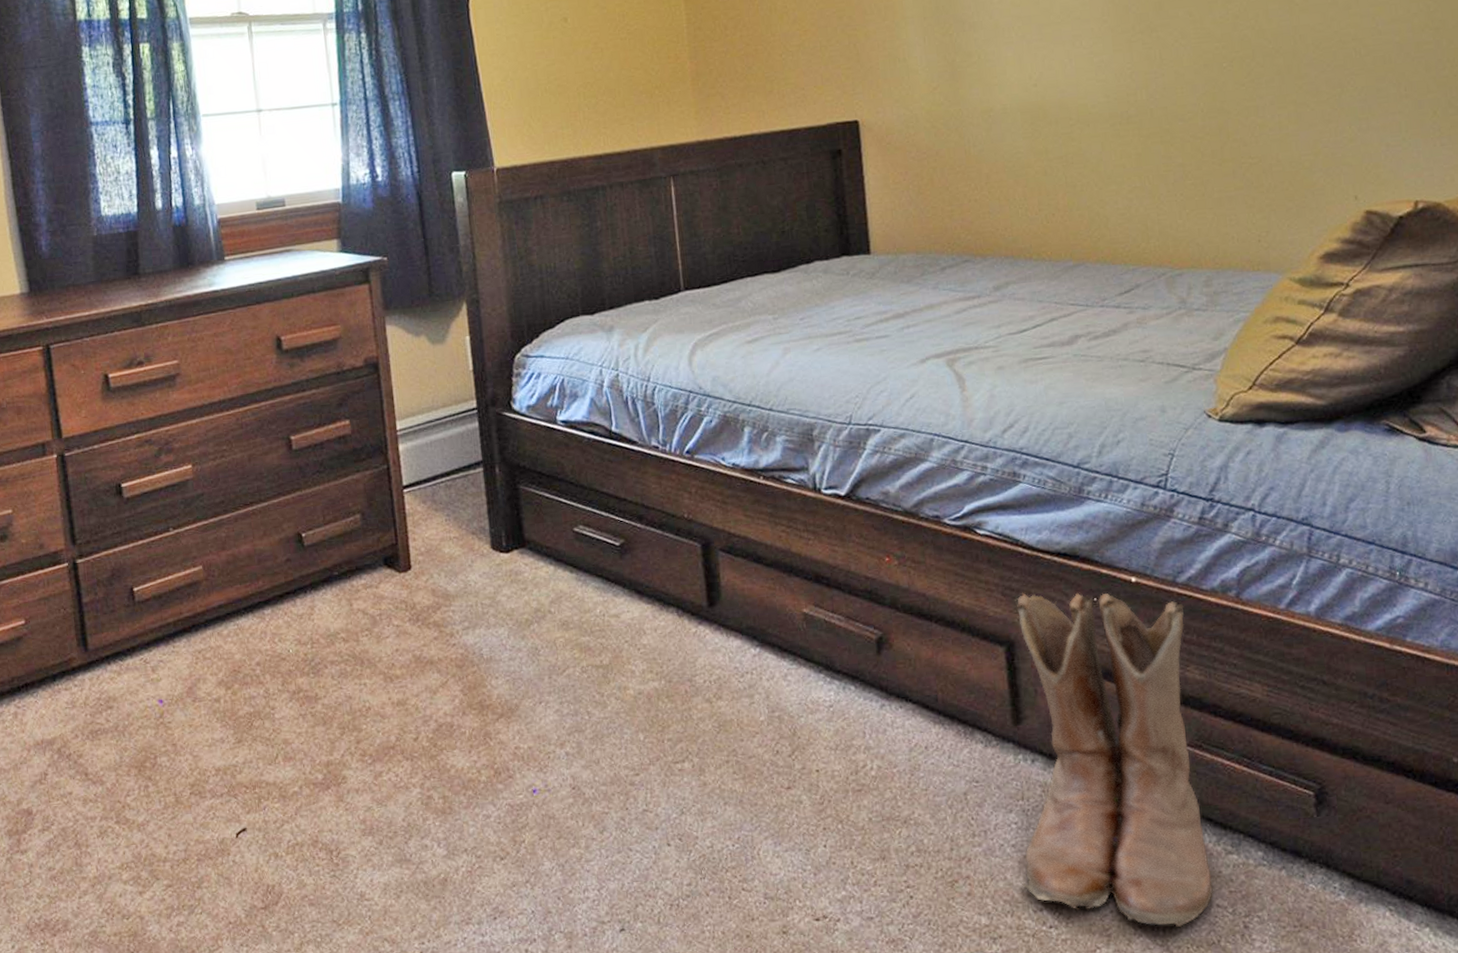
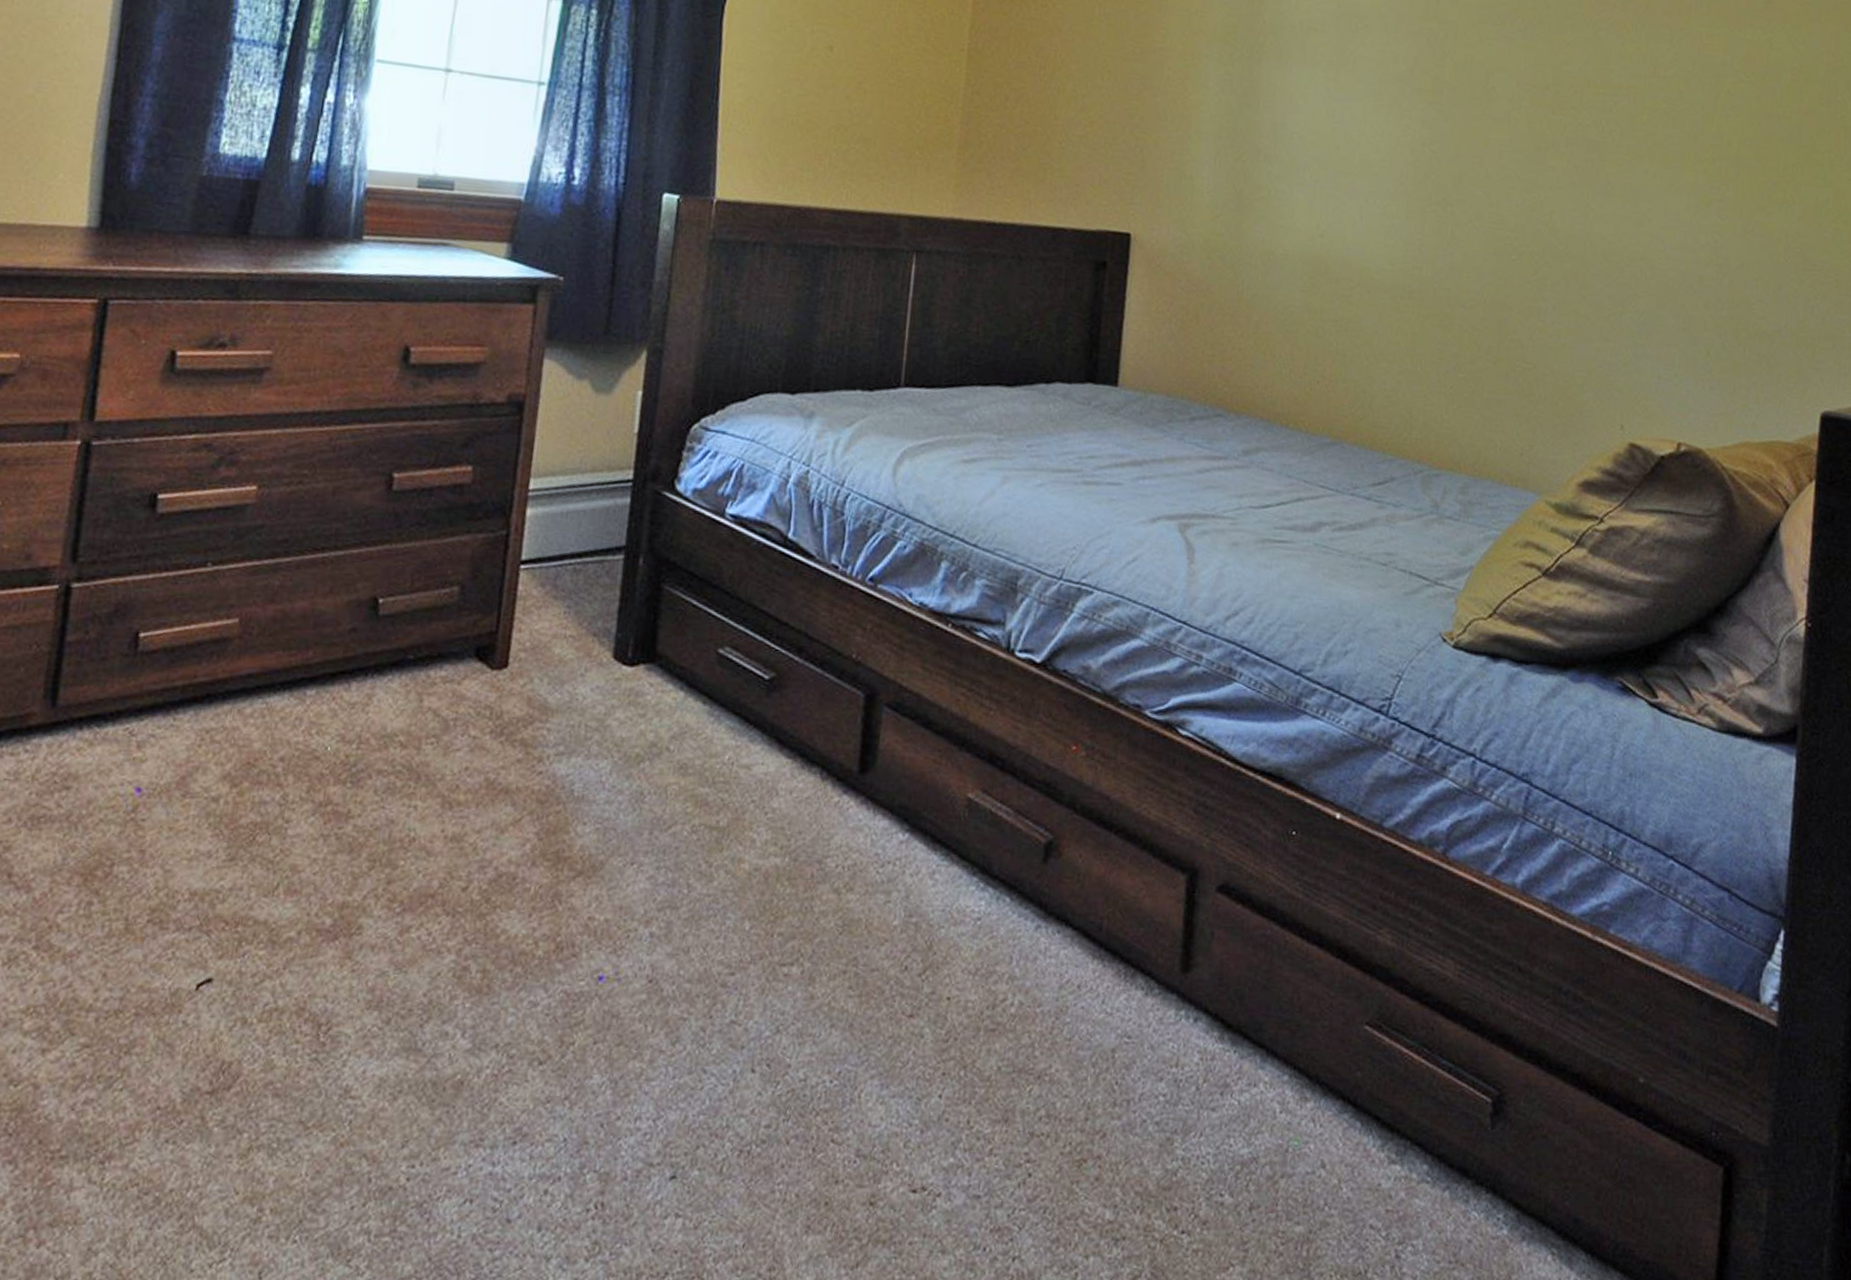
boots: present [1014,592,1214,927] -> none [1156,812,1387,1248]

